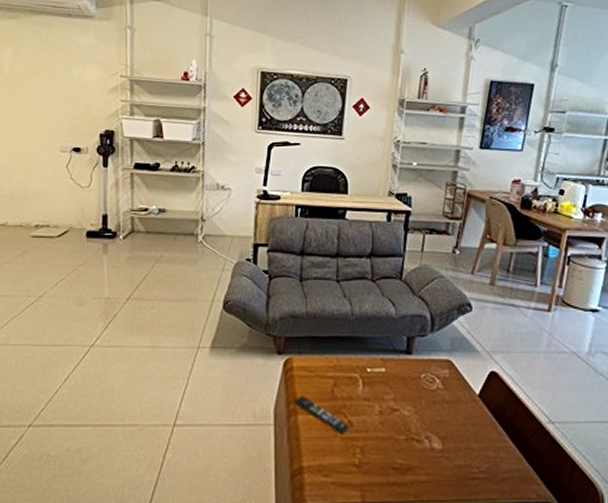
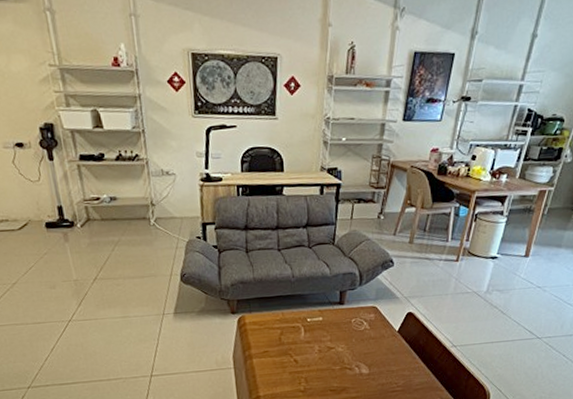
remote control: present [294,395,349,435] -> none [248,343,295,370]

